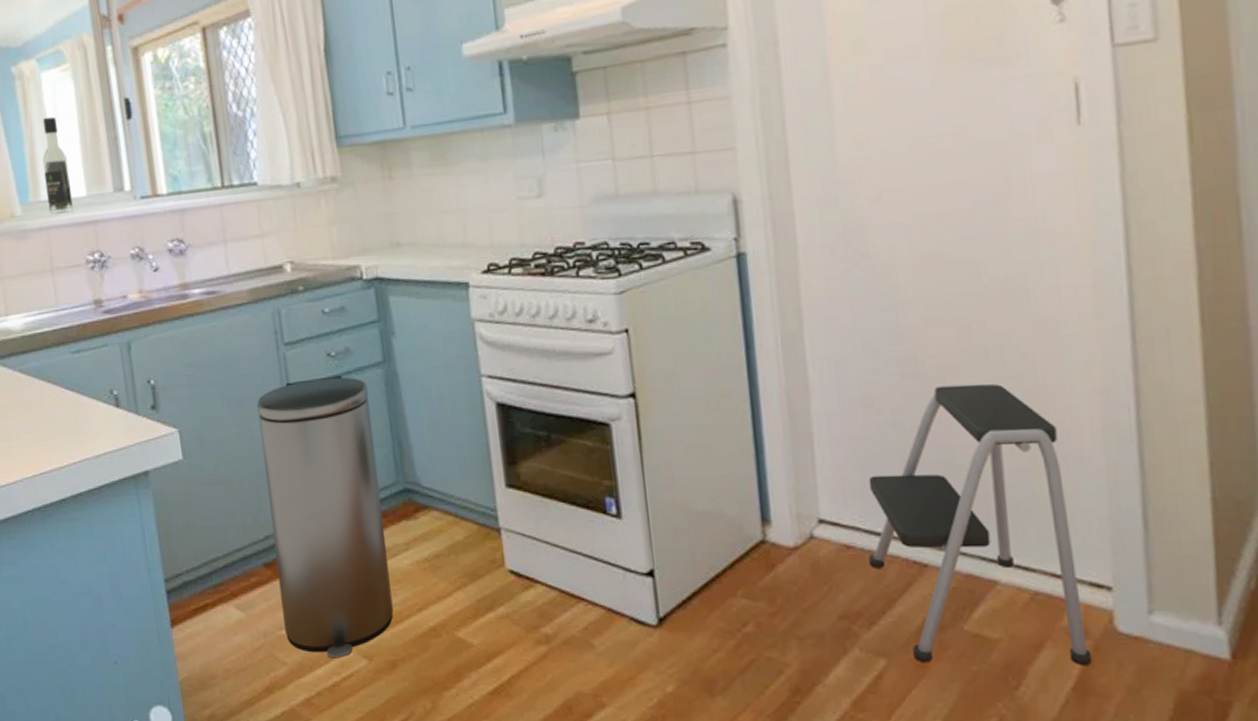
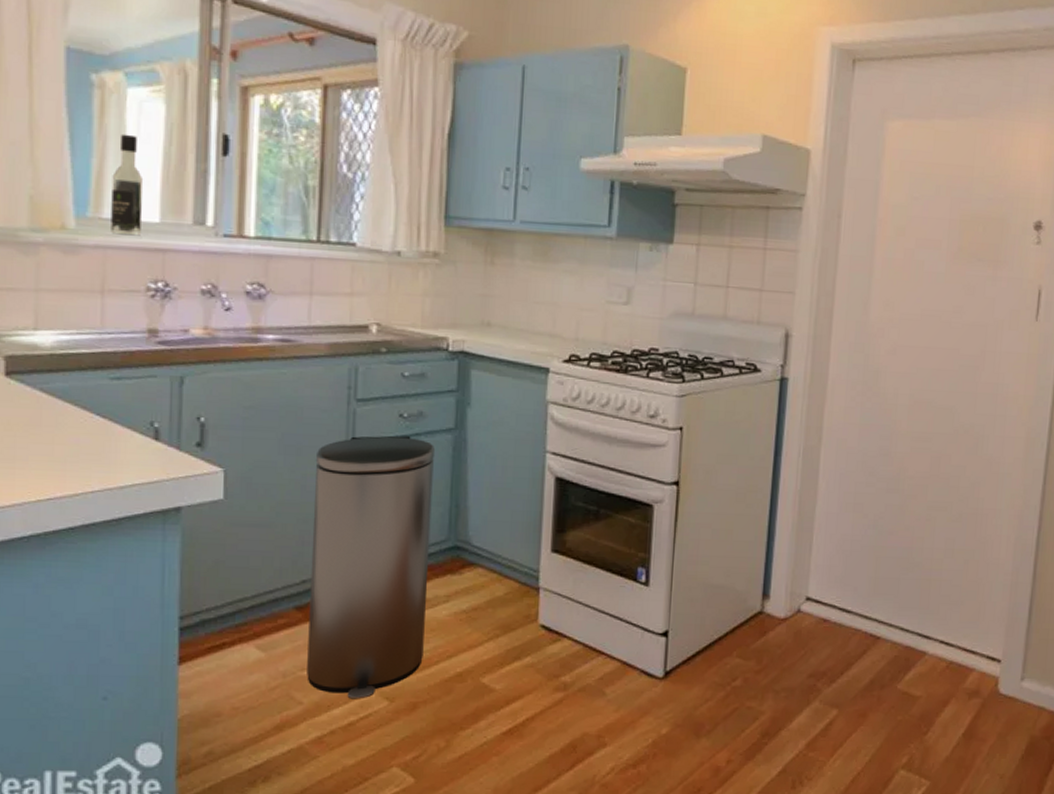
step stool: present [868,383,1093,665] -> none [838,501,985,717]

